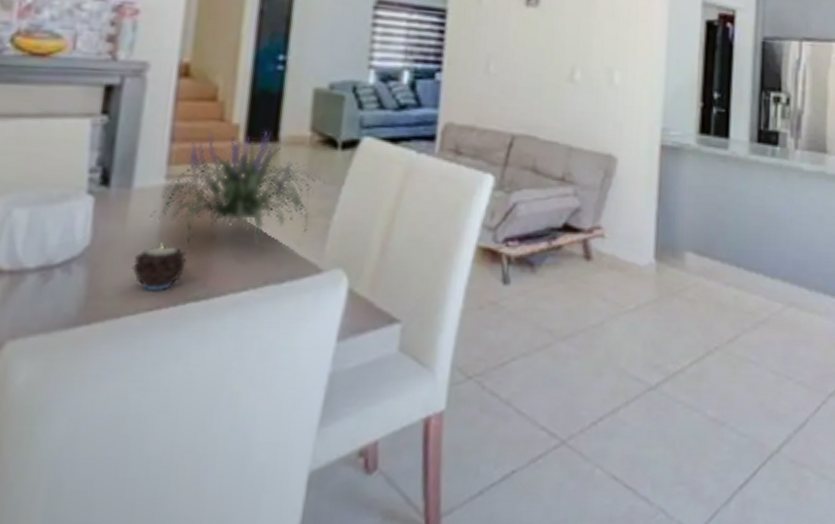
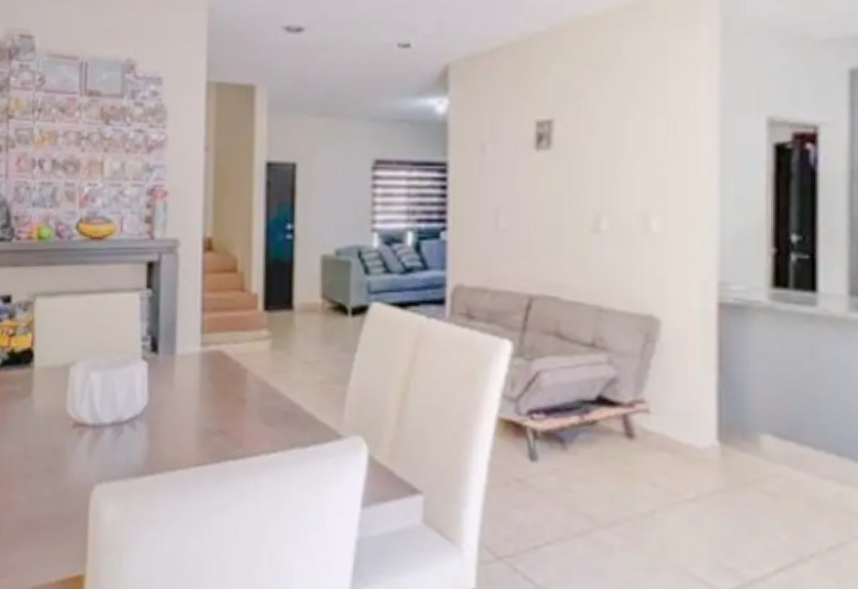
candle: present [132,243,187,290] -> none [181,405,224,448]
plant: present [149,130,325,254] -> none [191,299,339,416]

